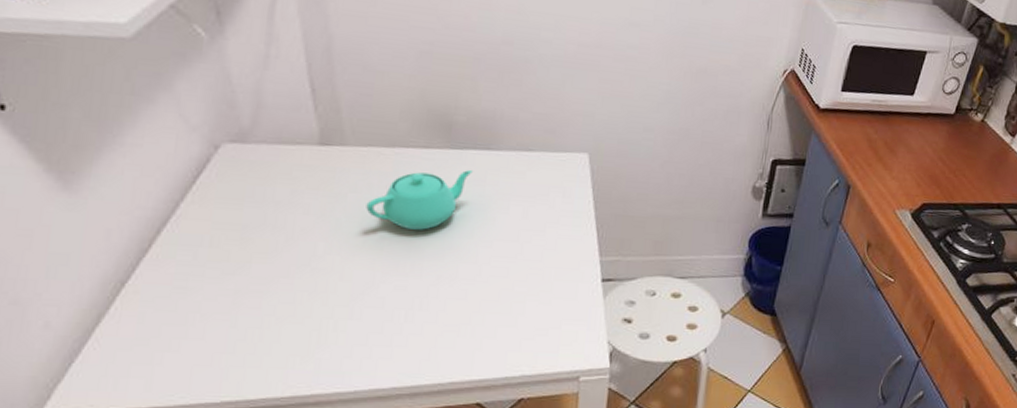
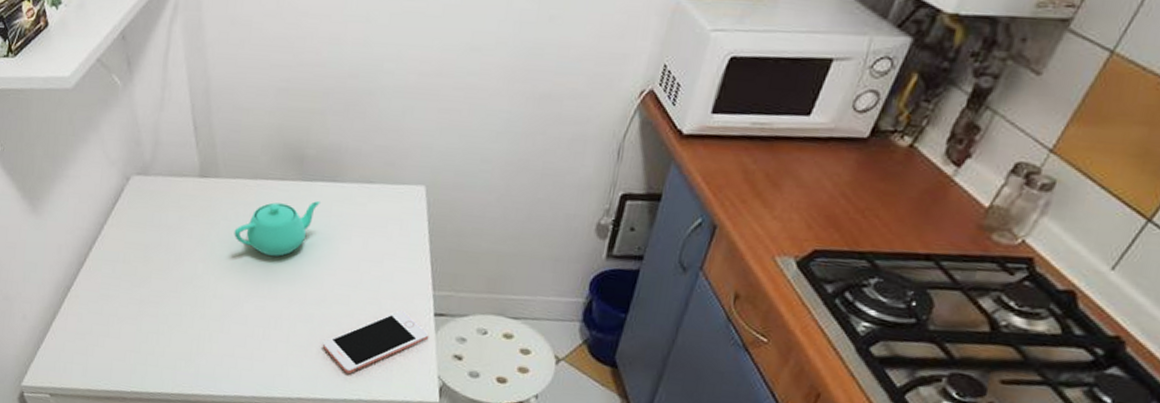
cell phone: none [478,277,597,349] -> present [322,309,429,374]

